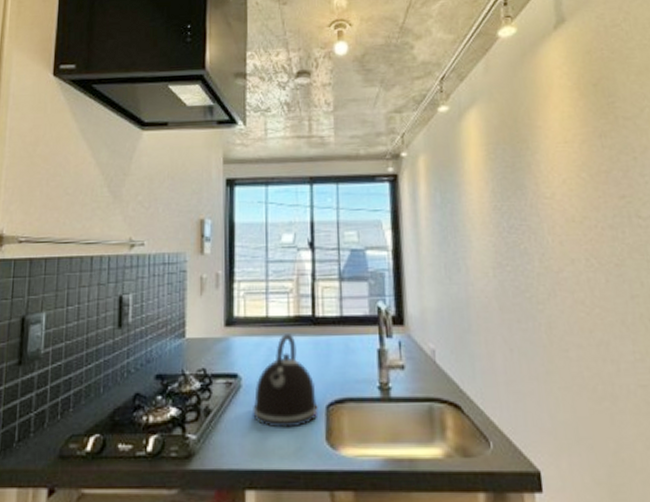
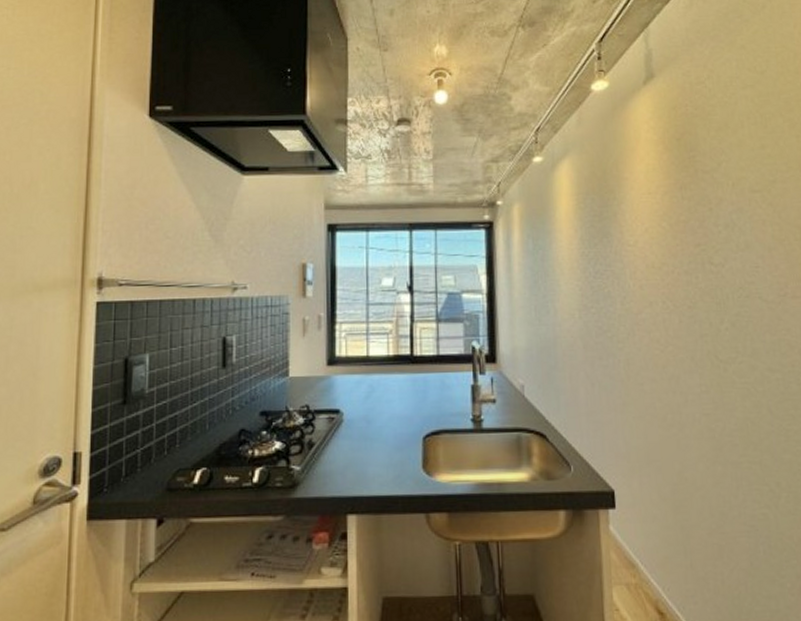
kettle: present [253,332,318,428] -> none [354,370,416,458]

